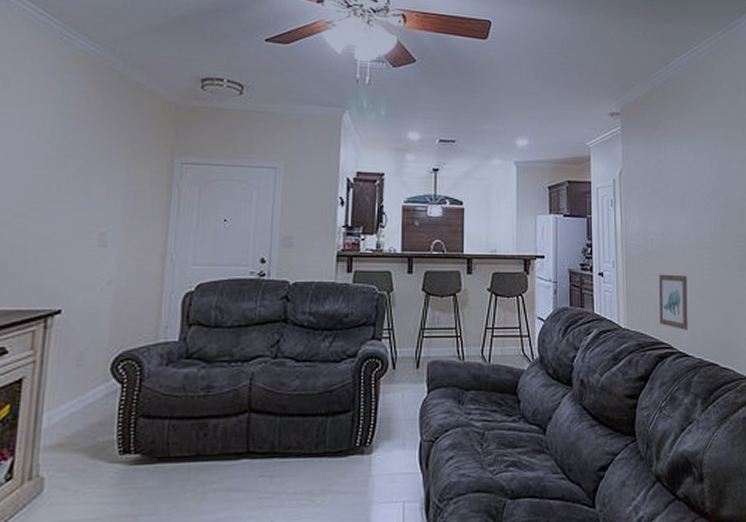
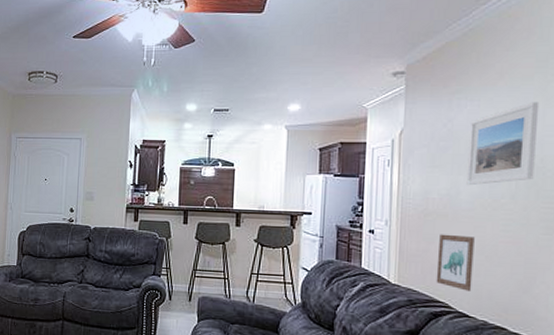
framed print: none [675,148,727,226] -> present [466,101,540,186]

